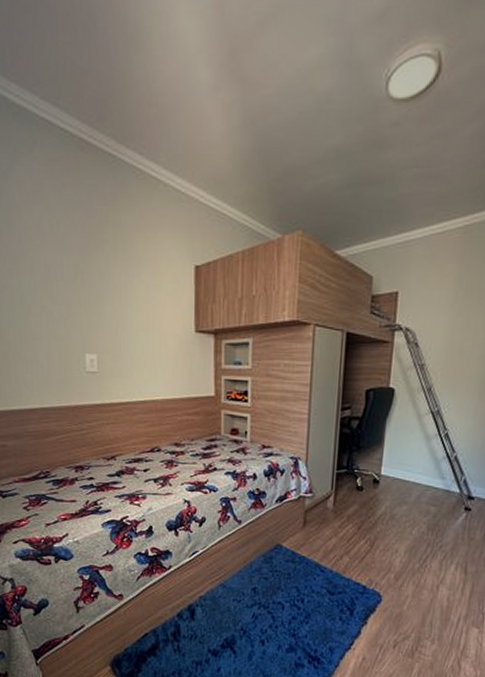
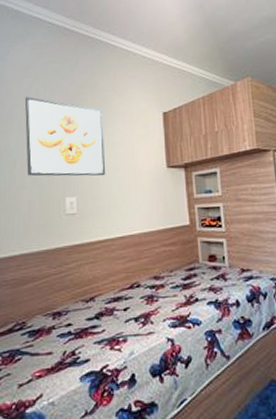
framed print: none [37,229,129,335] -> present [25,96,106,176]

